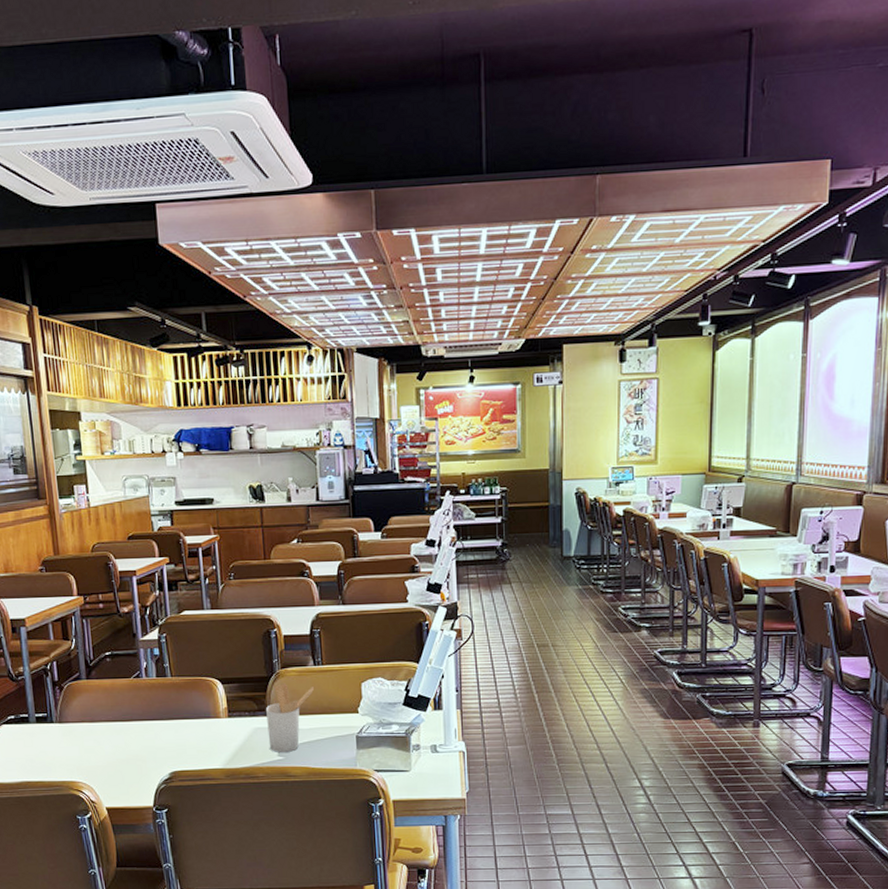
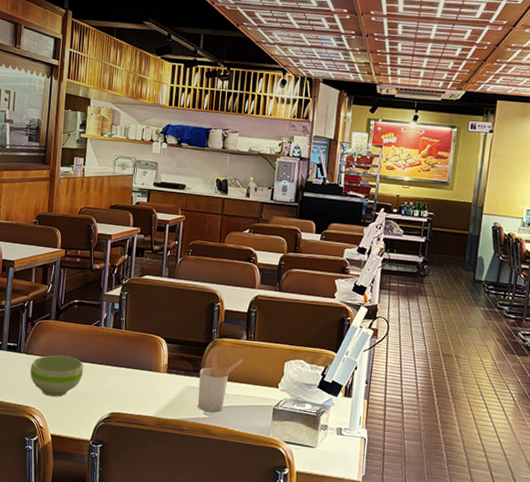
bowl: none [68,718,131,767] -> present [30,355,84,397]

